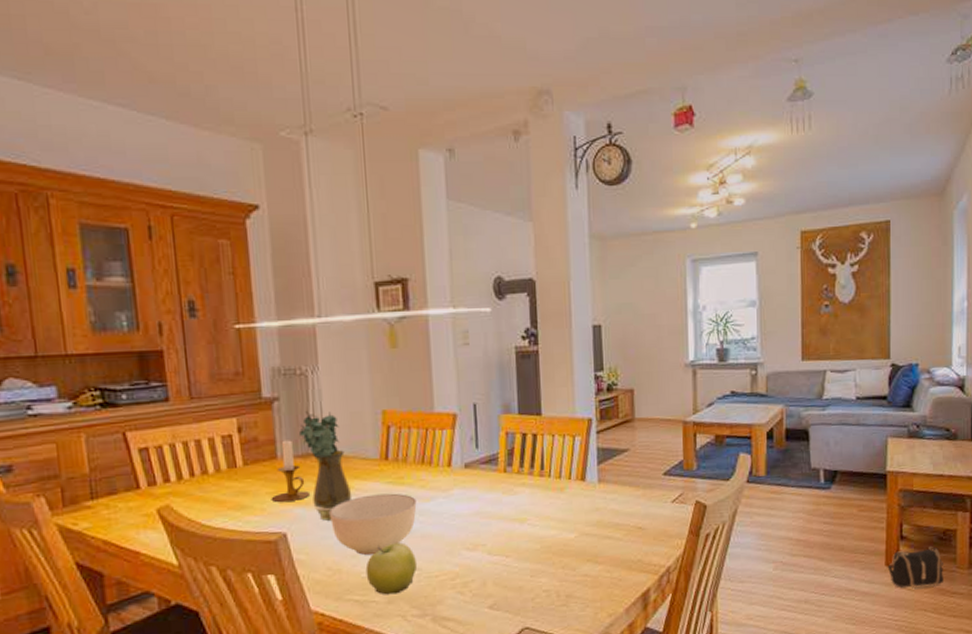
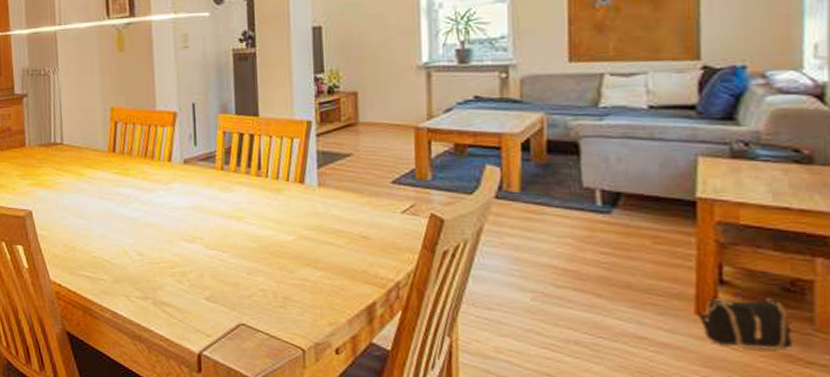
candlestick: present [271,440,309,502] -> none [20,131,50,183]
vase: present [299,411,352,521] -> none [43,106,85,203]
bowl: present [328,493,417,556] -> none [65,183,140,237]
fruit: present [365,542,418,595] -> none [95,228,140,275]

